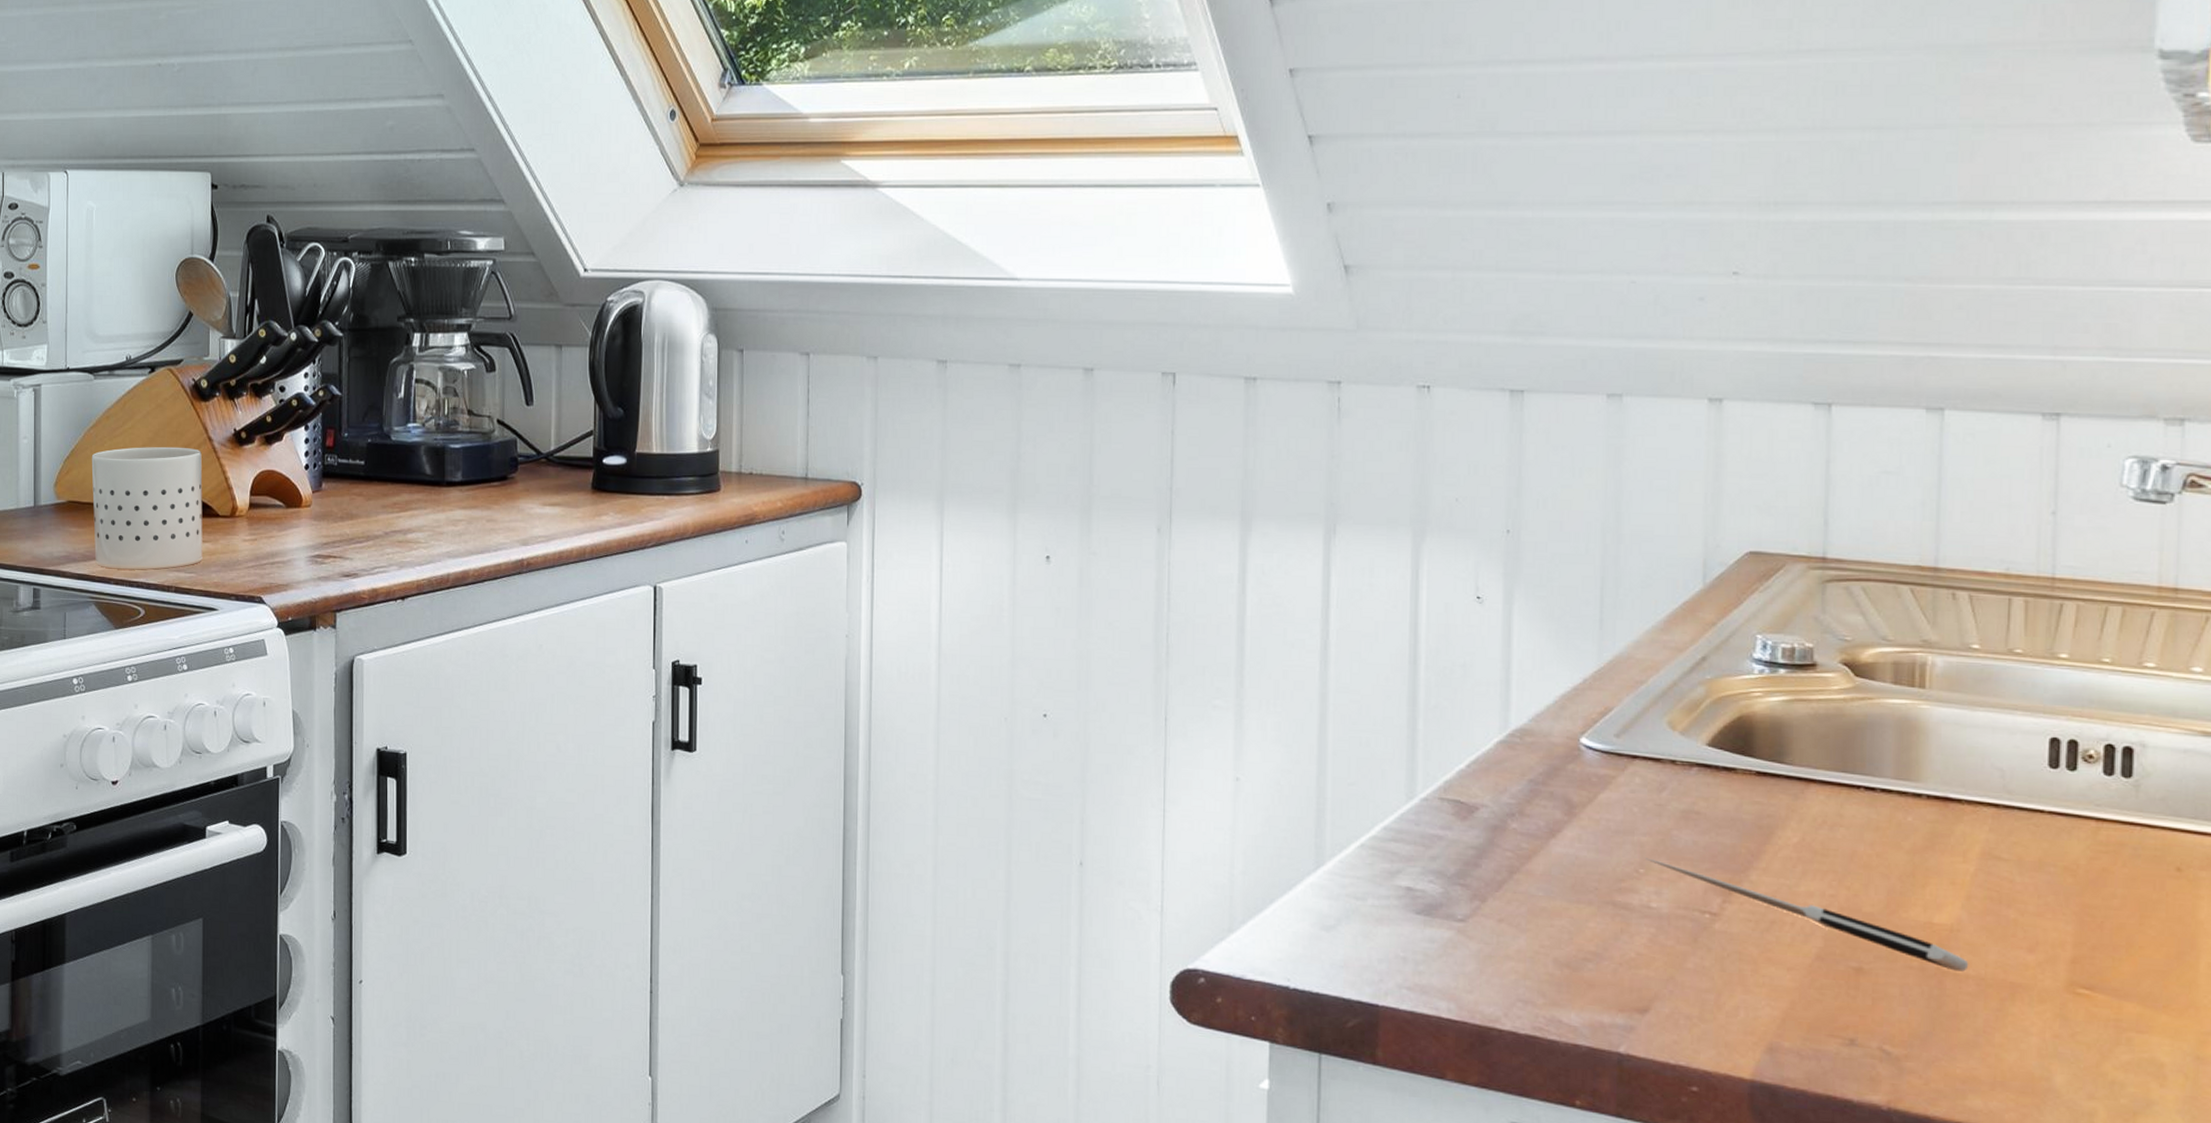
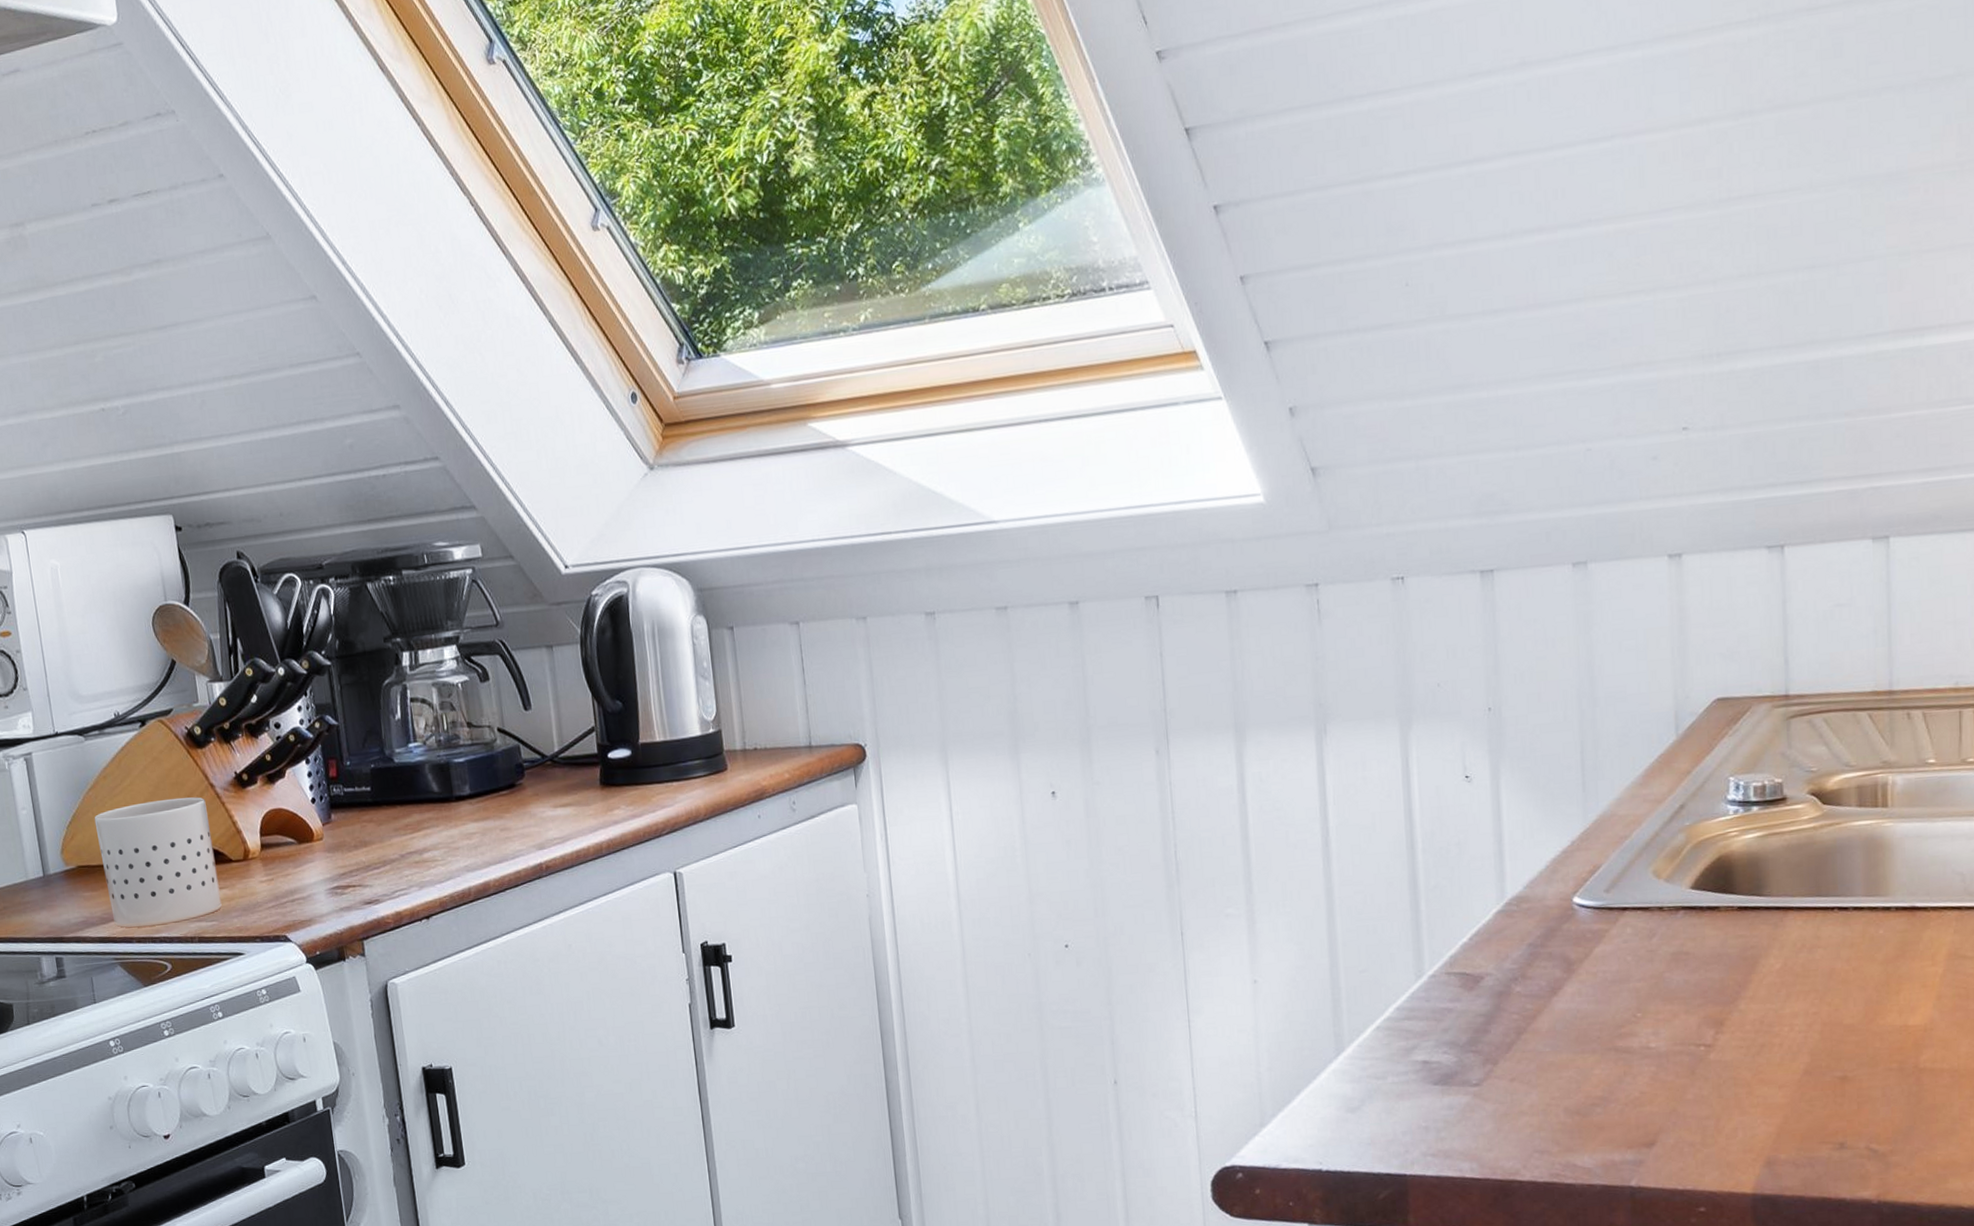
kitchen knife: present [1646,858,1969,972] -> none [1642,1002,1943,1067]

